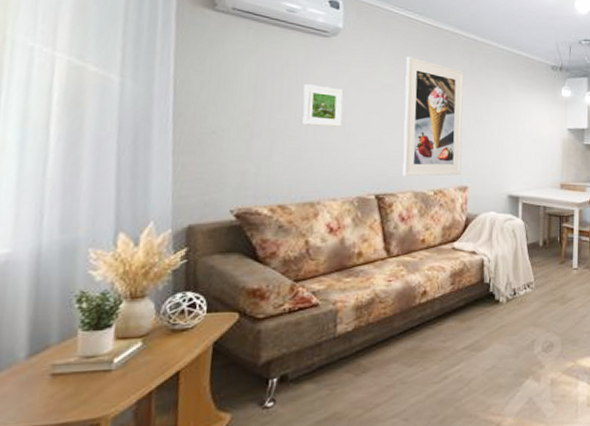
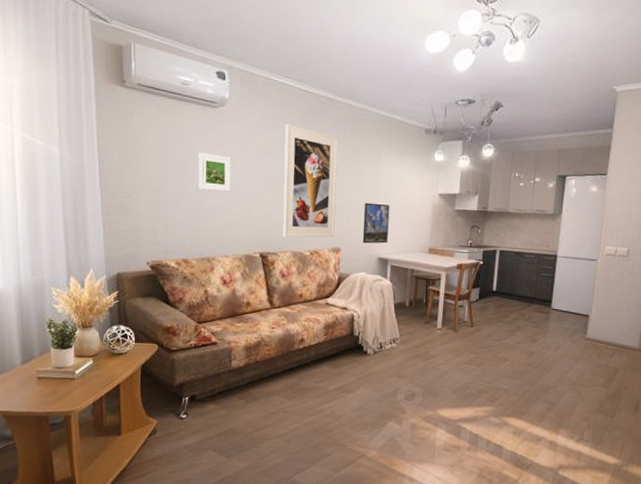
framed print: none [491,138,519,181] -> present [362,202,390,244]

